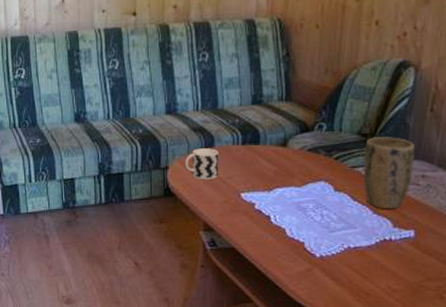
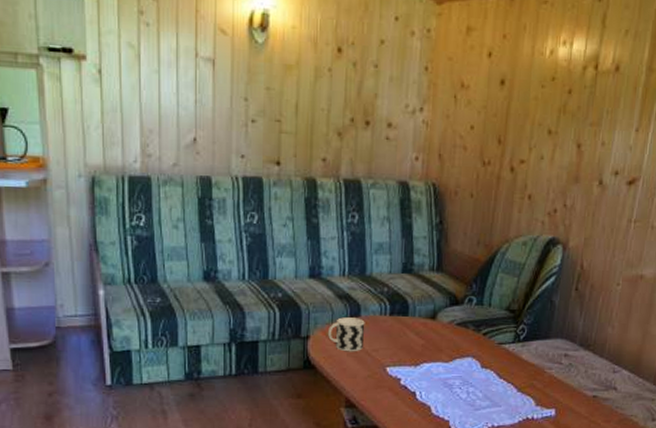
plant pot: present [363,137,414,209] -> none [509,314,559,388]

